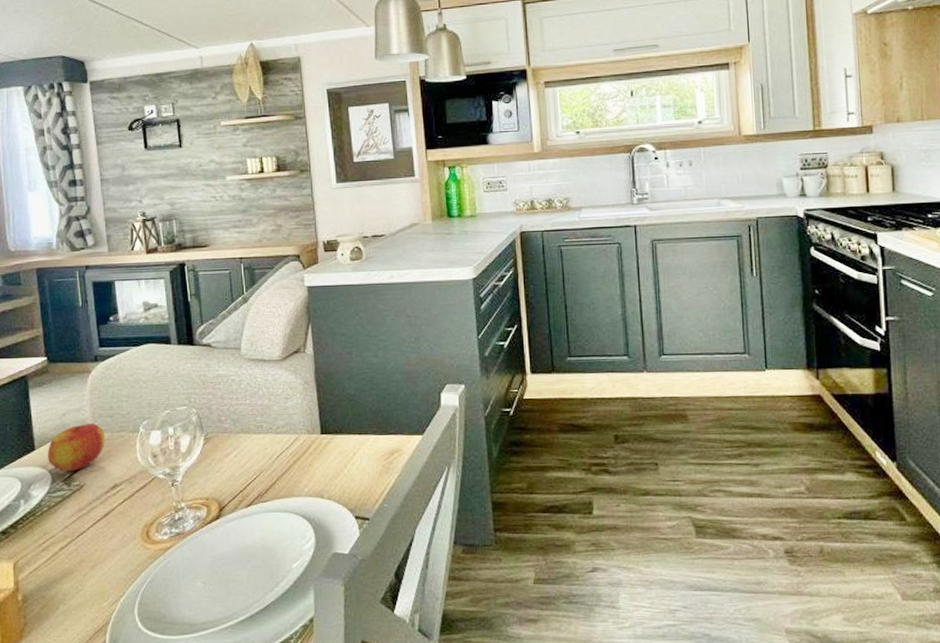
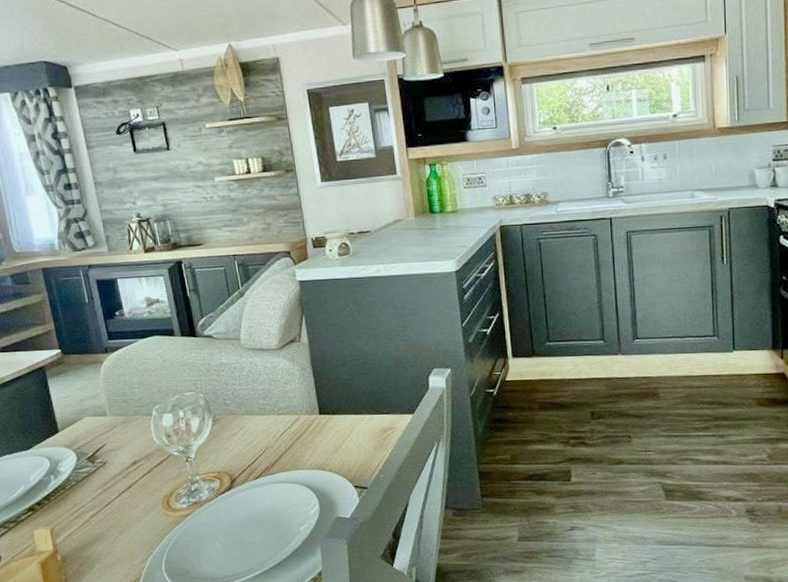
apple: present [48,423,105,472] -> none [70,408,122,451]

